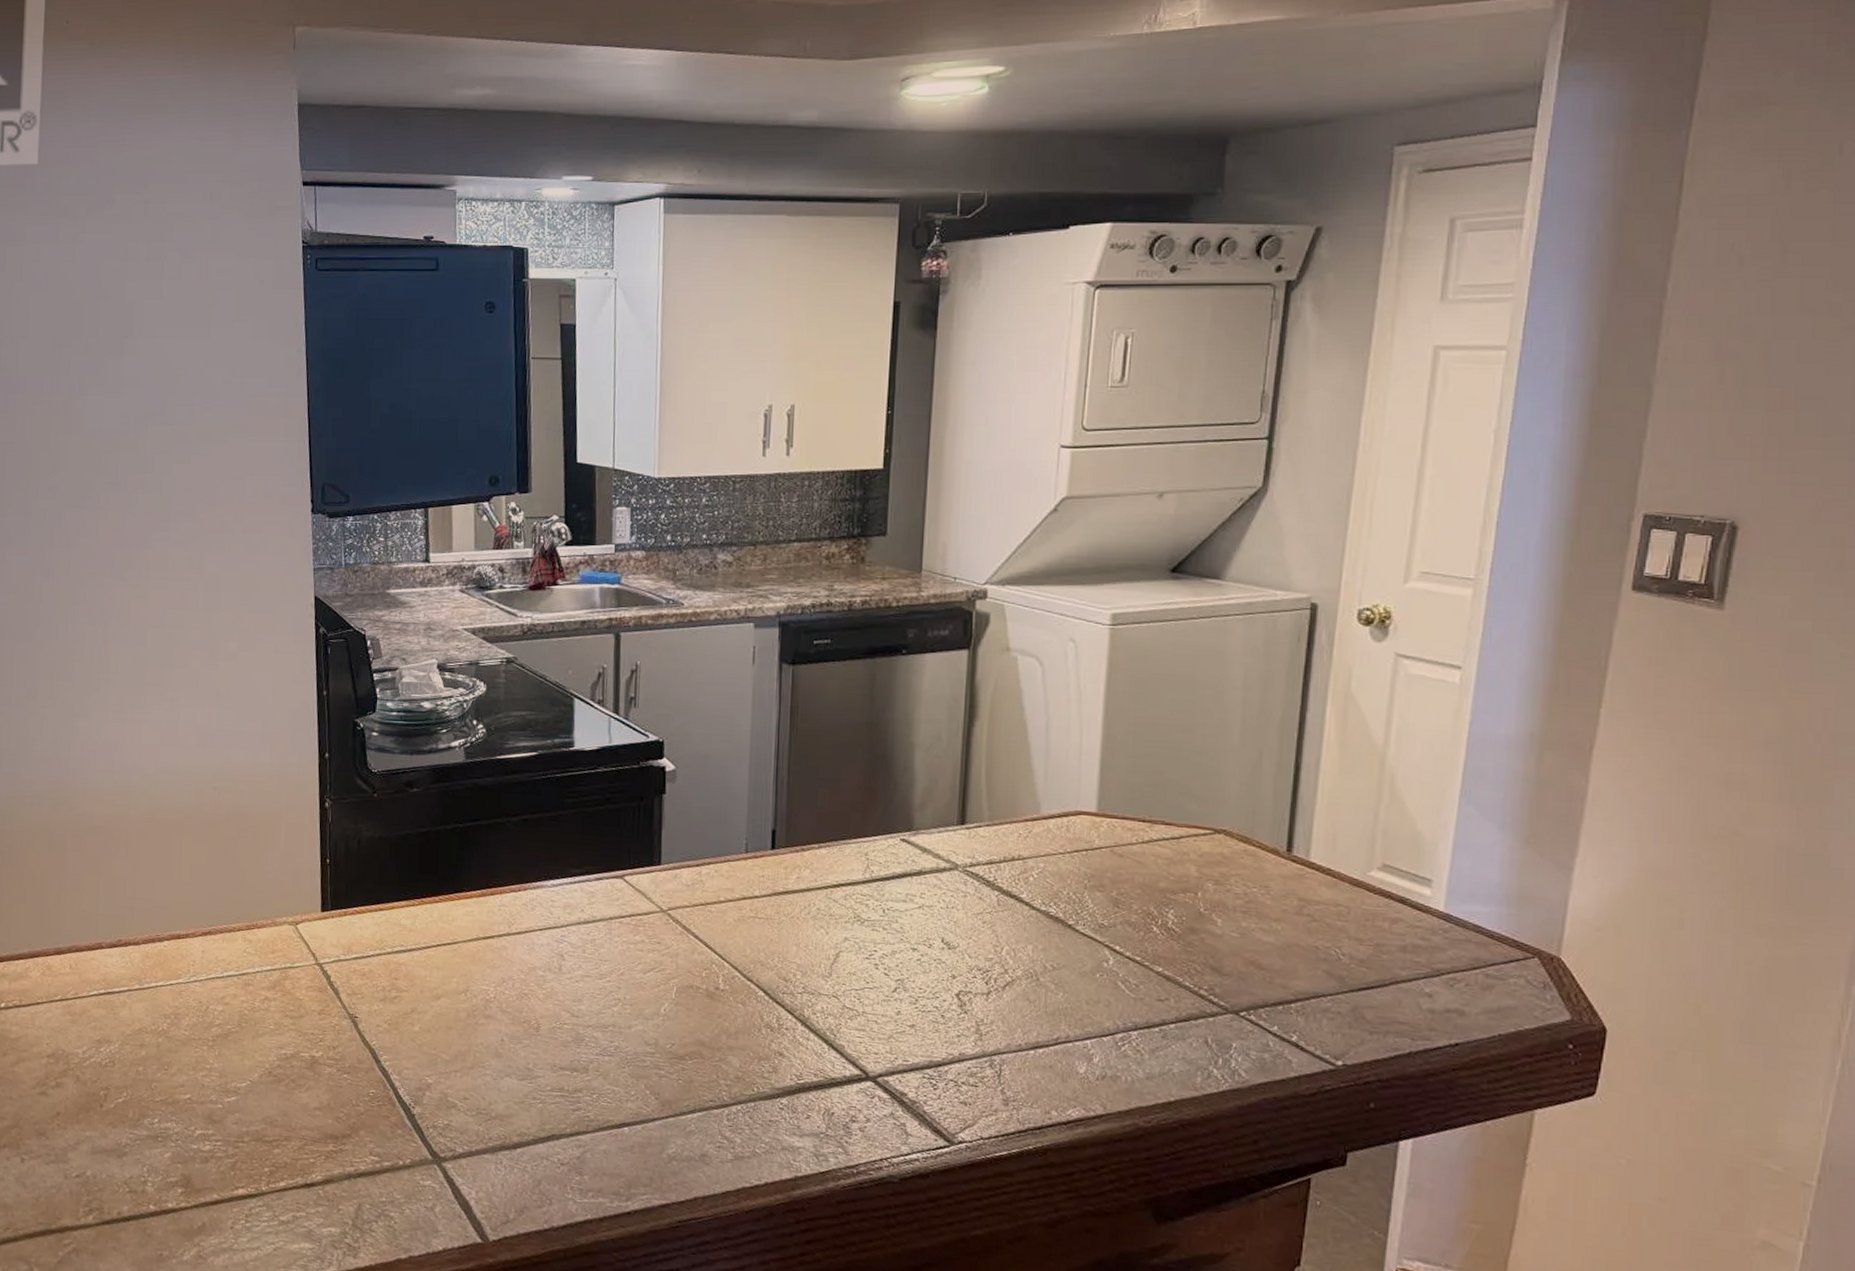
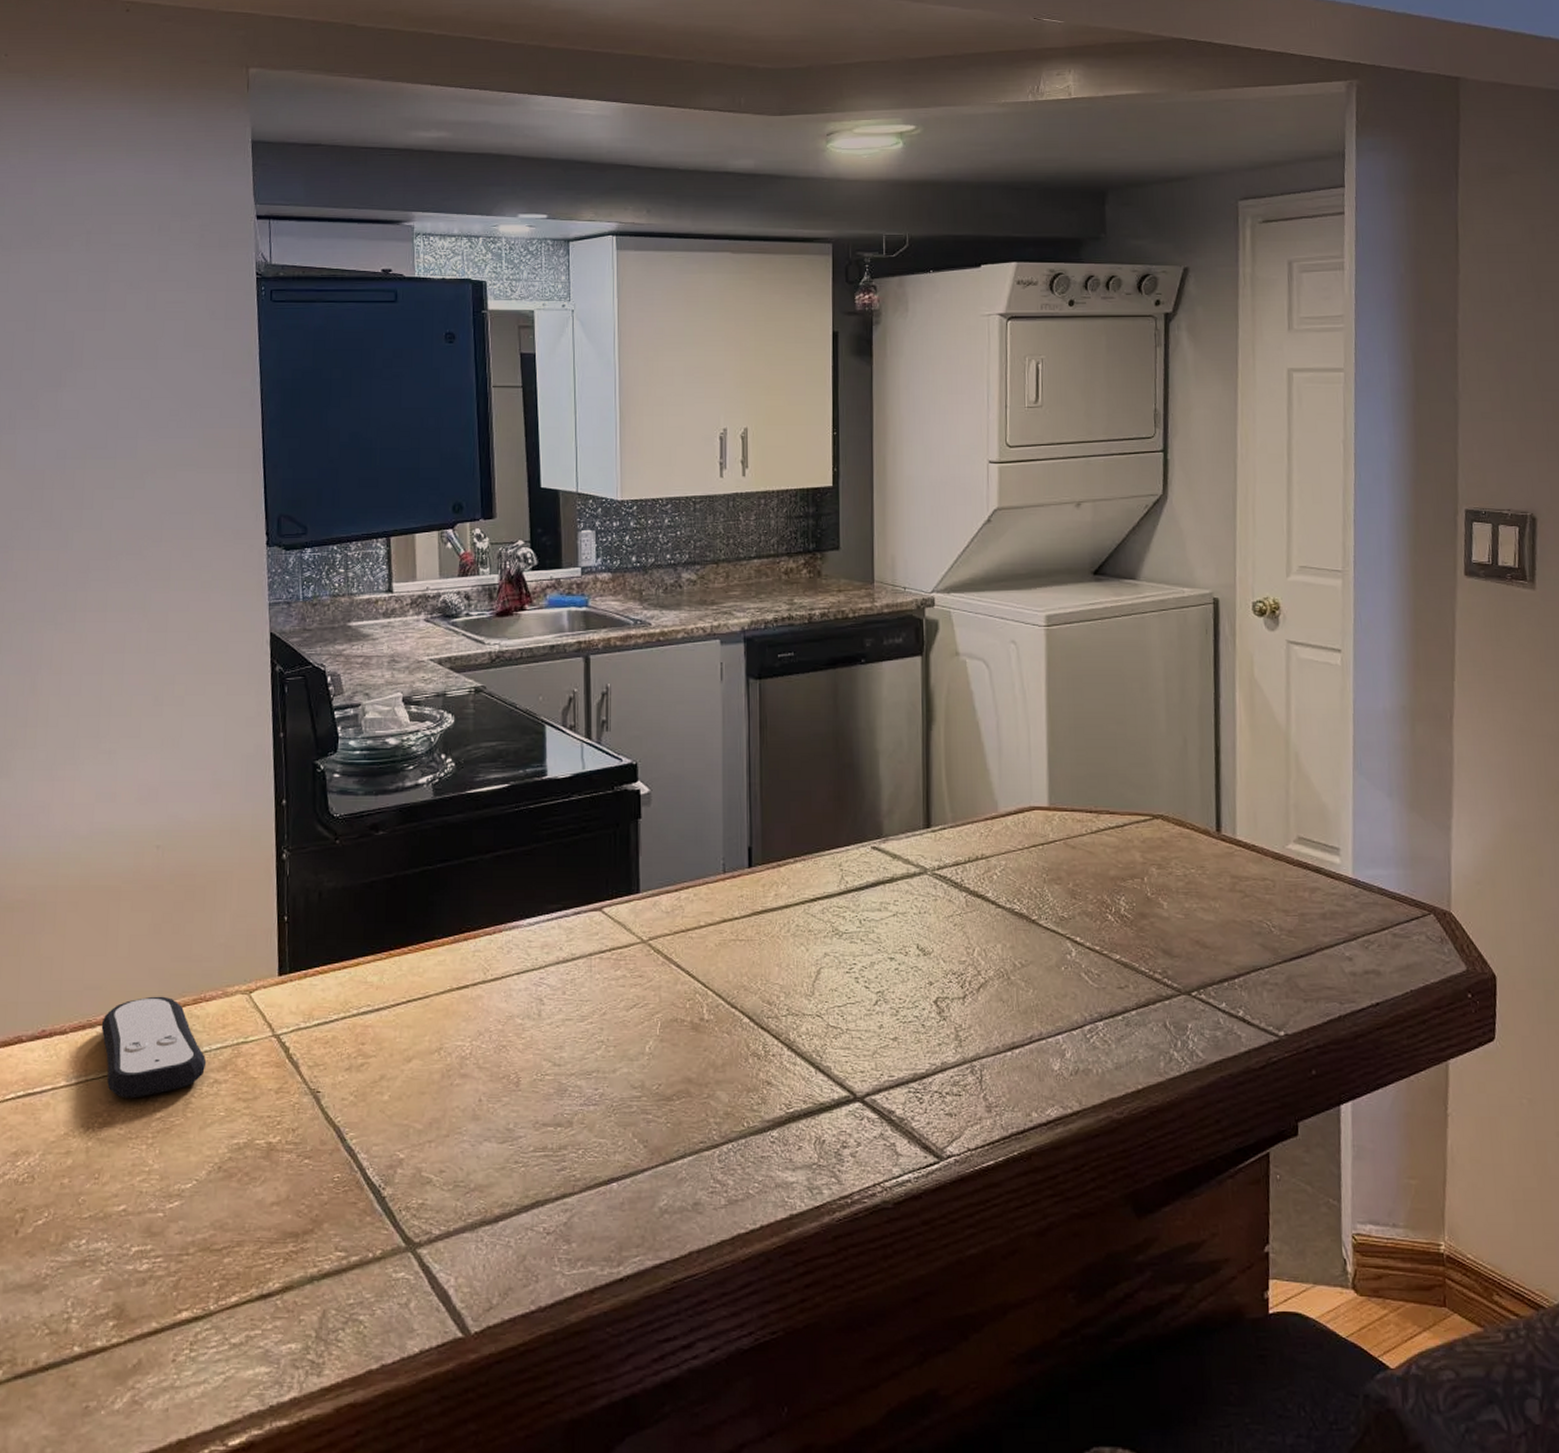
remote control: none [168,919,258,1006] -> present [101,996,207,1099]

